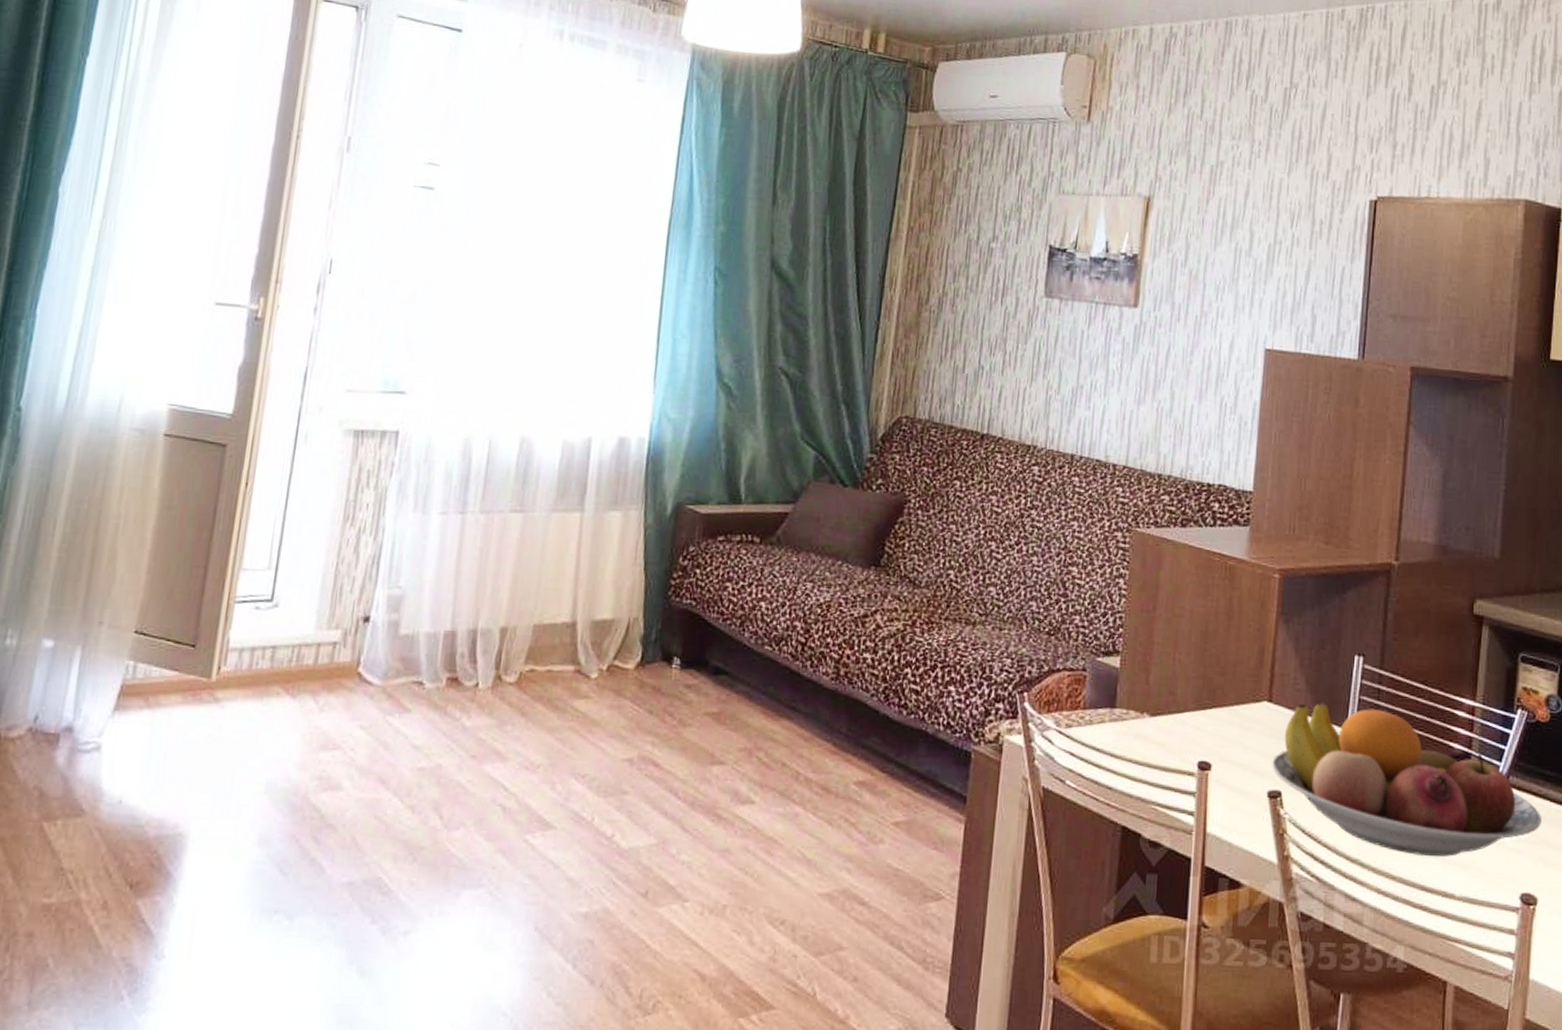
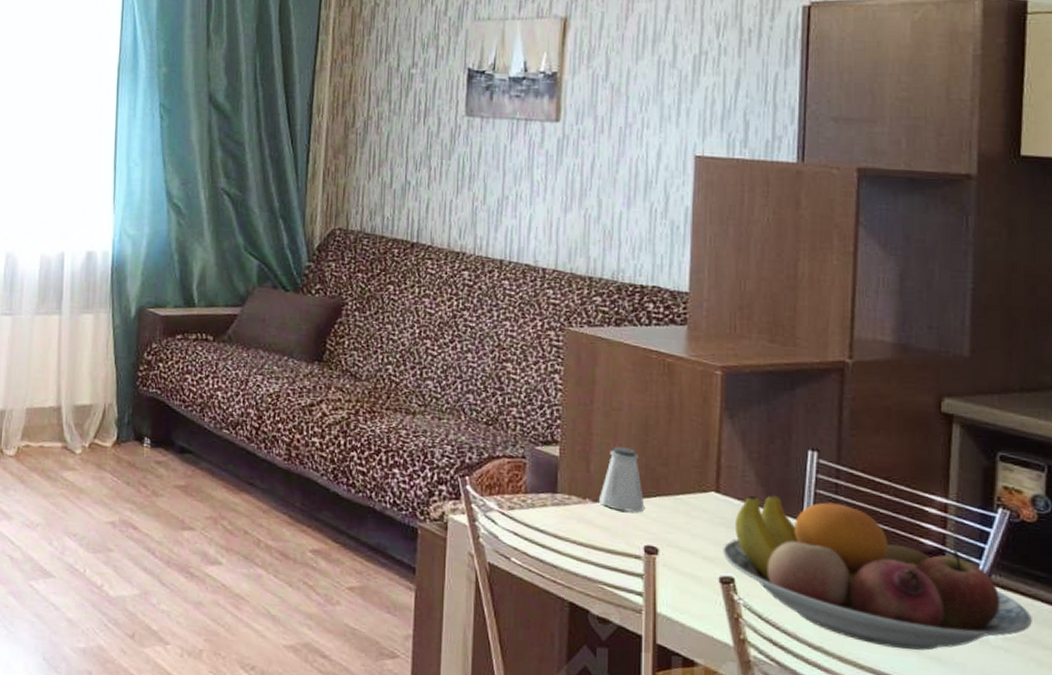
saltshaker: none [1155,656,1201,726] -> present [598,447,645,513]

